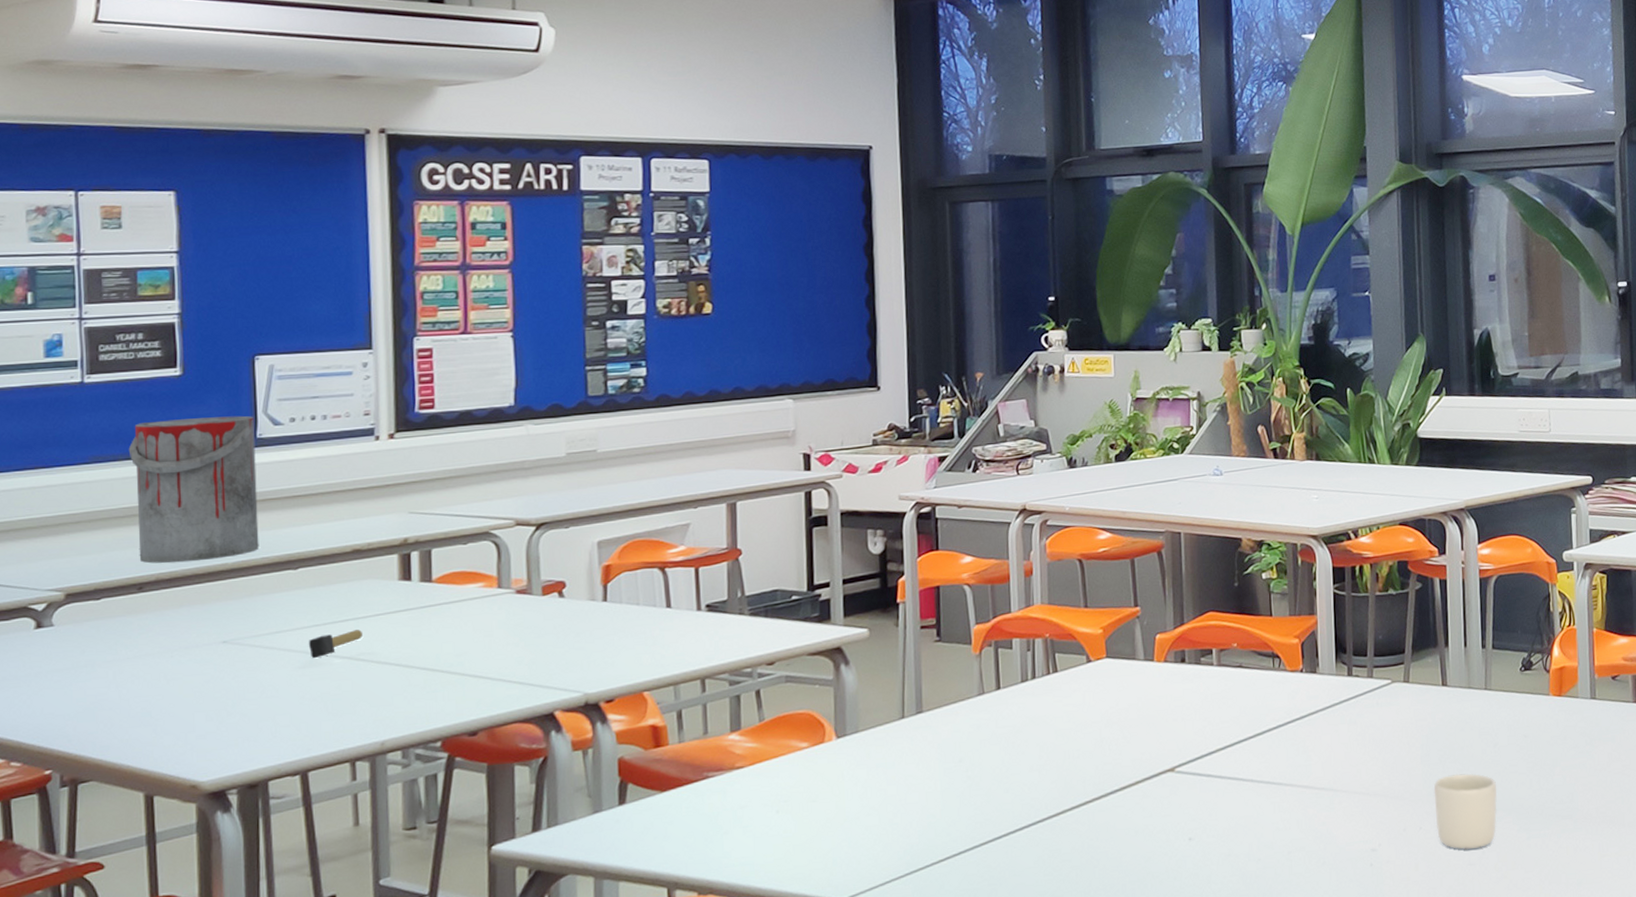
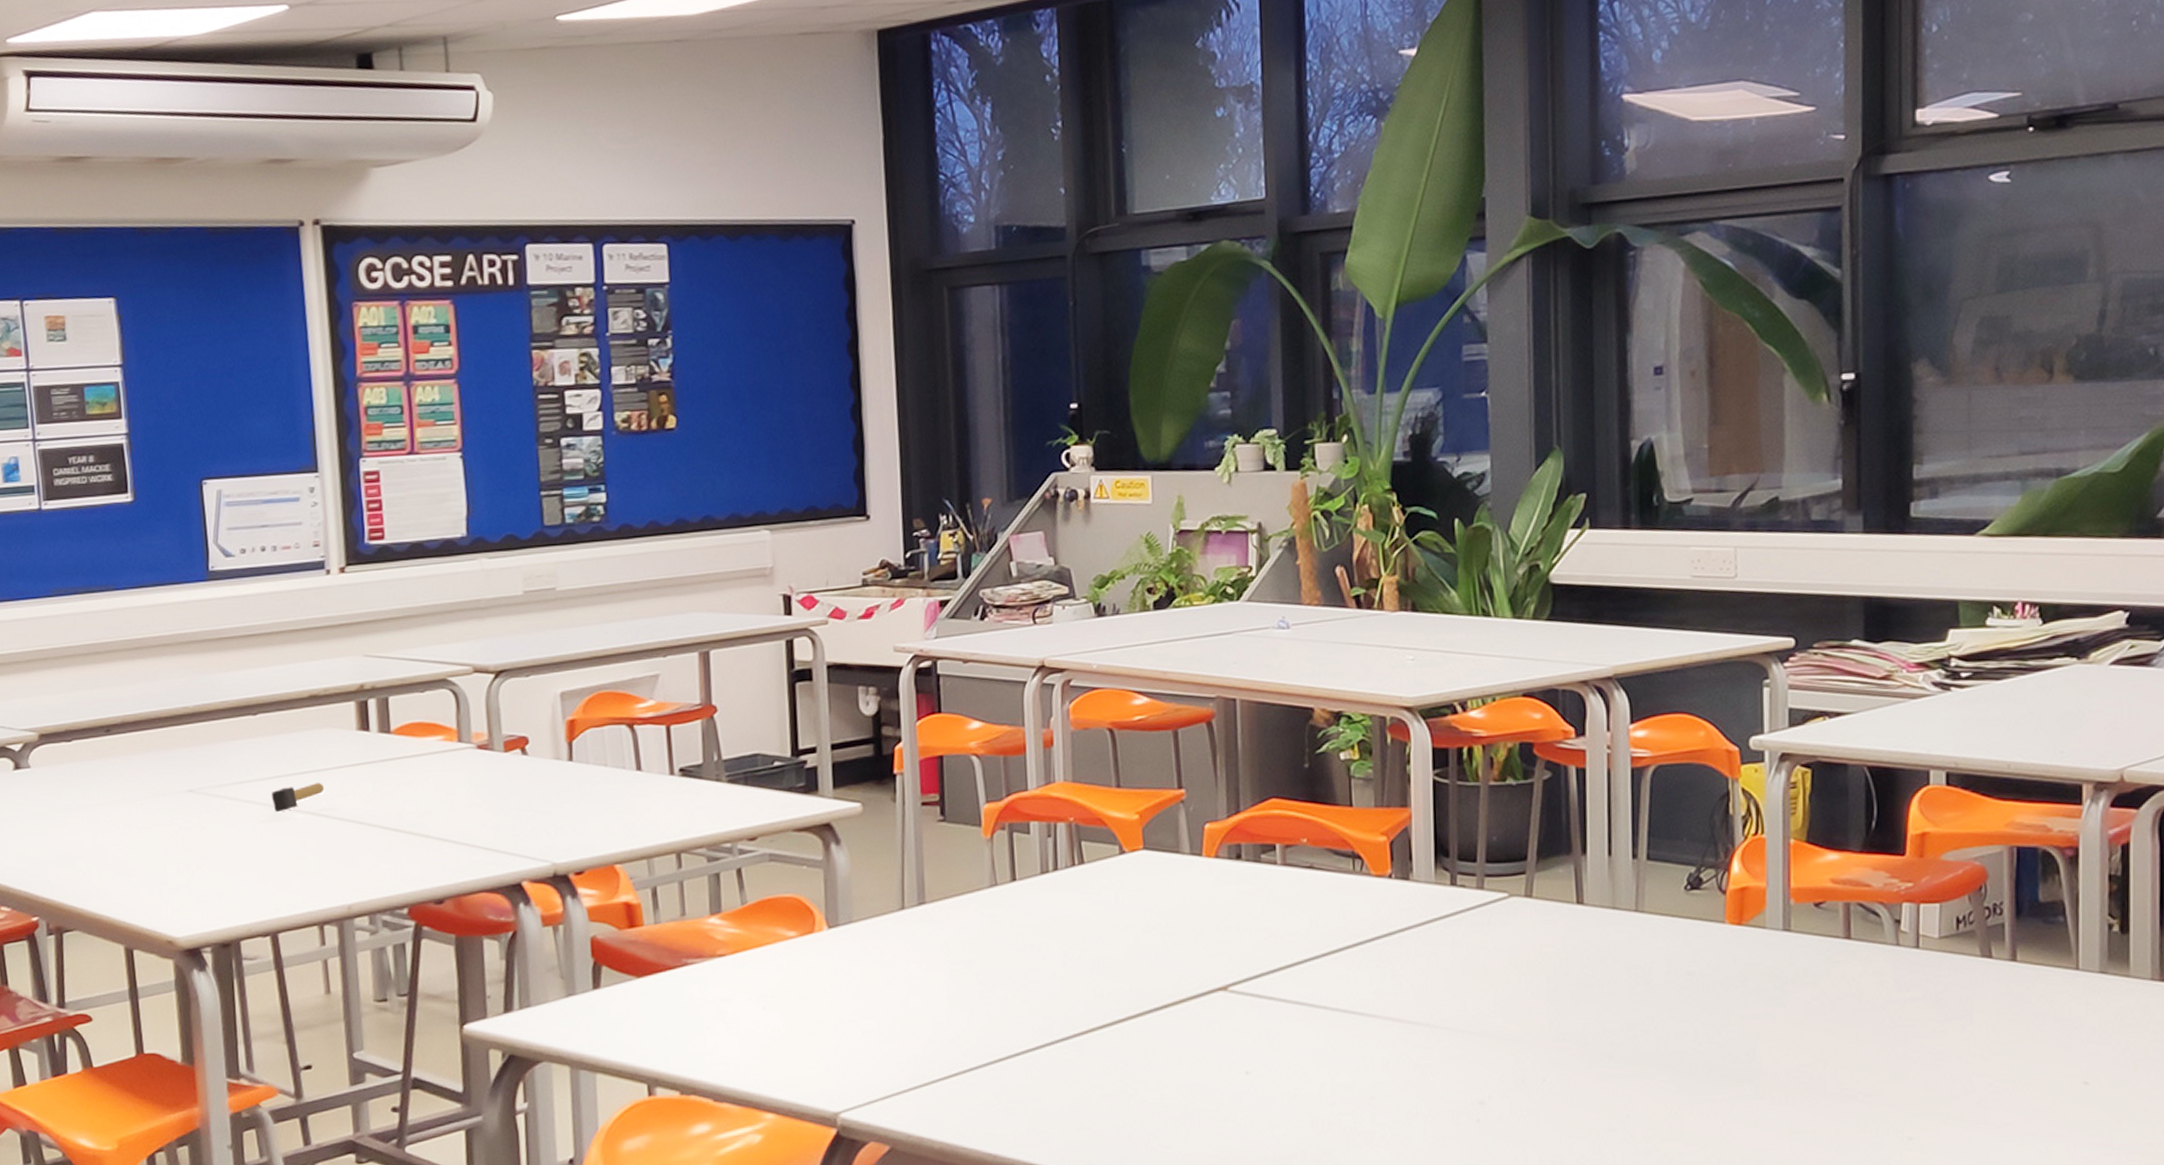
paint can: present [128,415,259,564] -> none [87,546,218,706]
cup: present [1433,773,1498,850] -> none [1562,1015,1650,1112]

